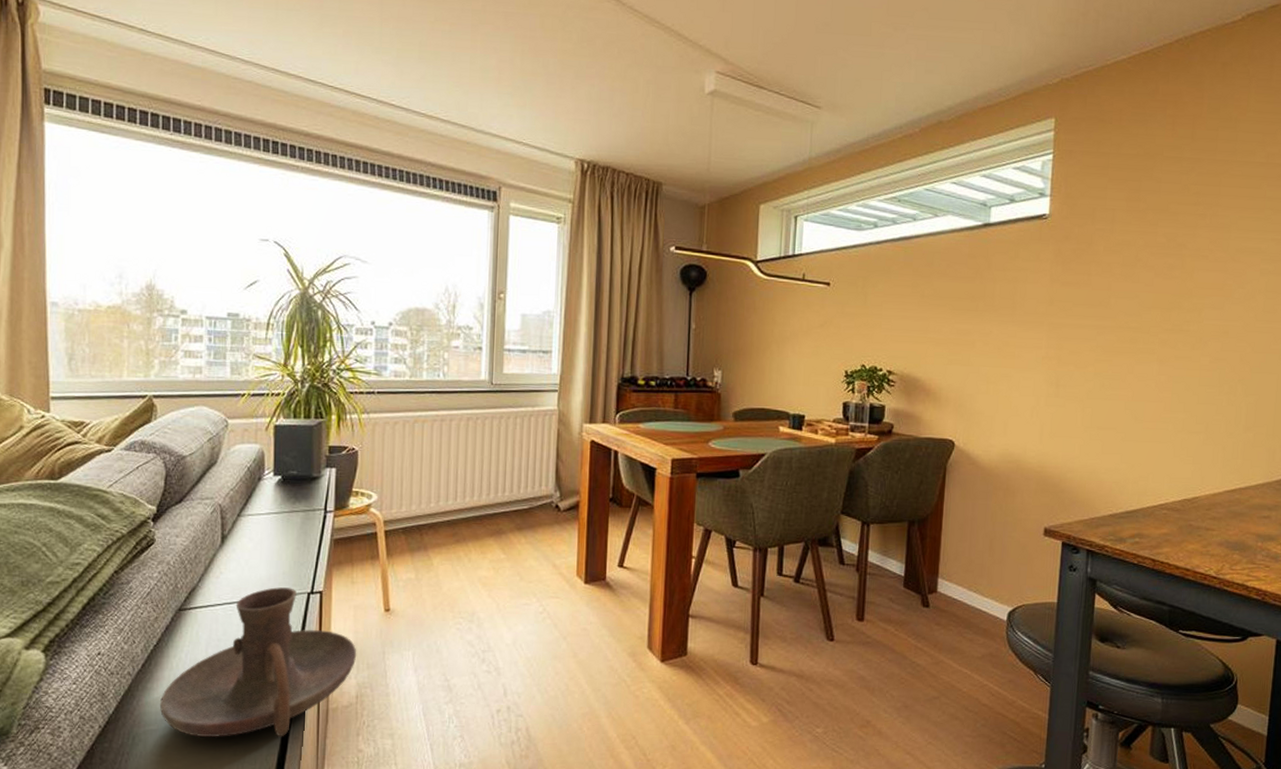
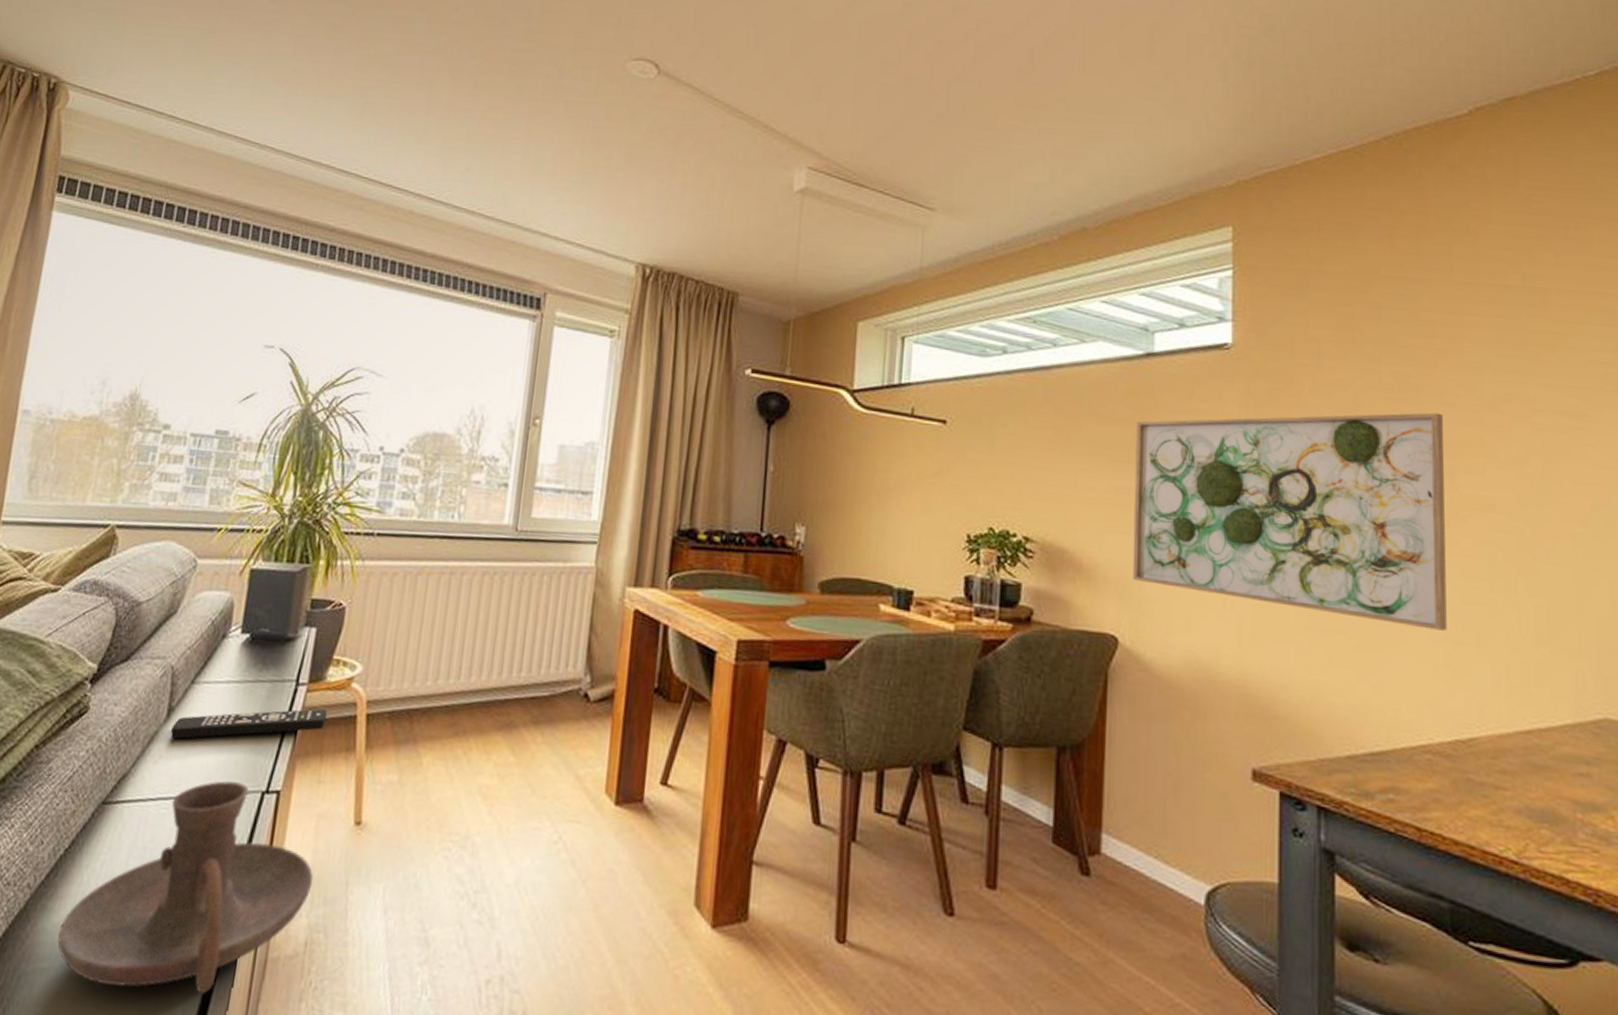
remote control: none [226,529,353,559] -> present [170,708,328,739]
wall art: none [966,263,1198,424] -> present [1132,412,1447,631]

